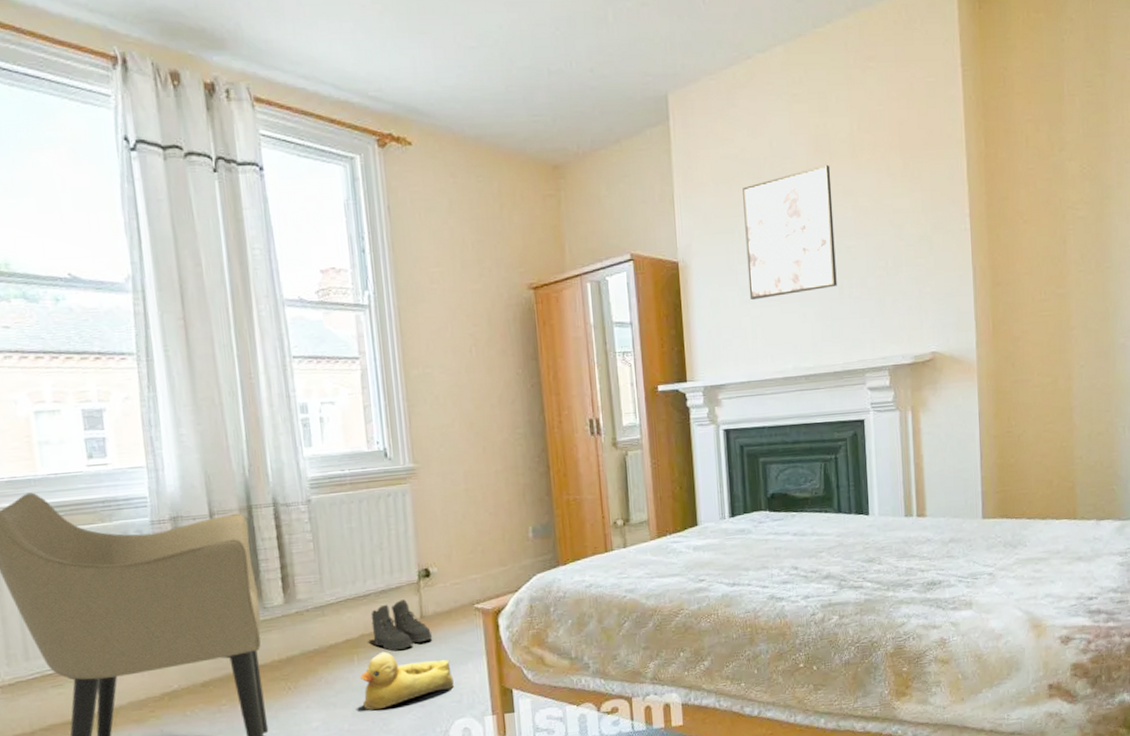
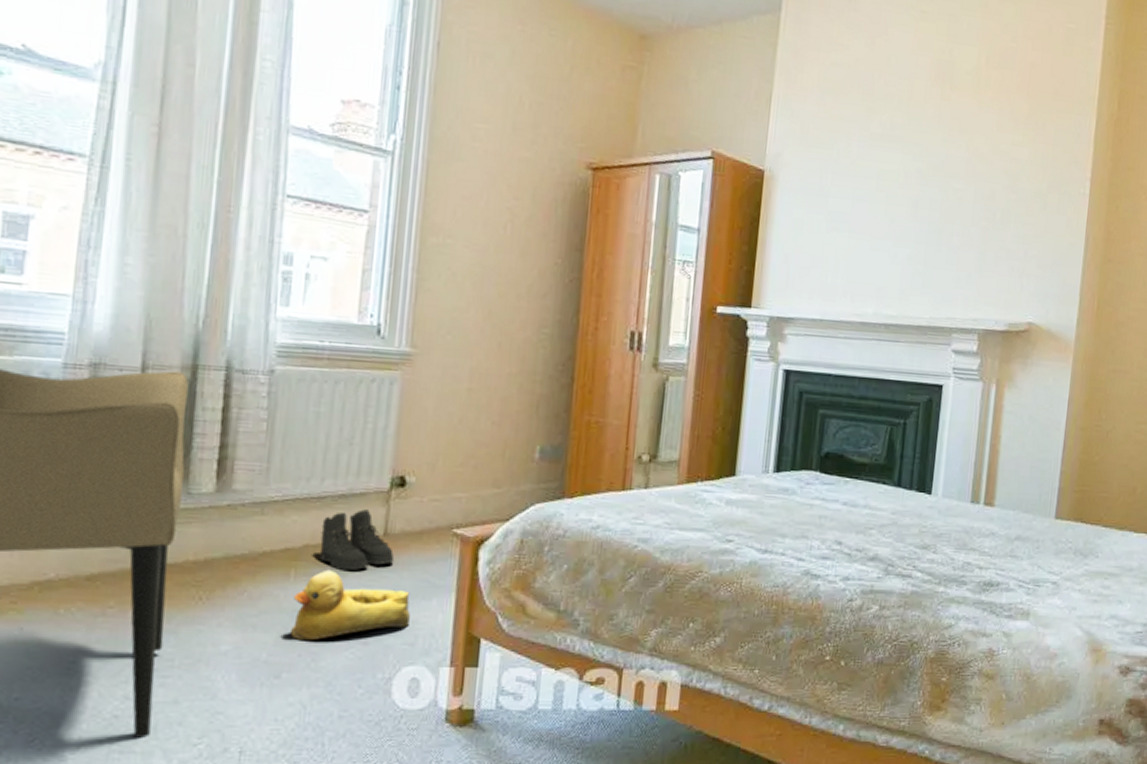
wall art: present [742,164,837,301] -> none [838,94,950,231]

